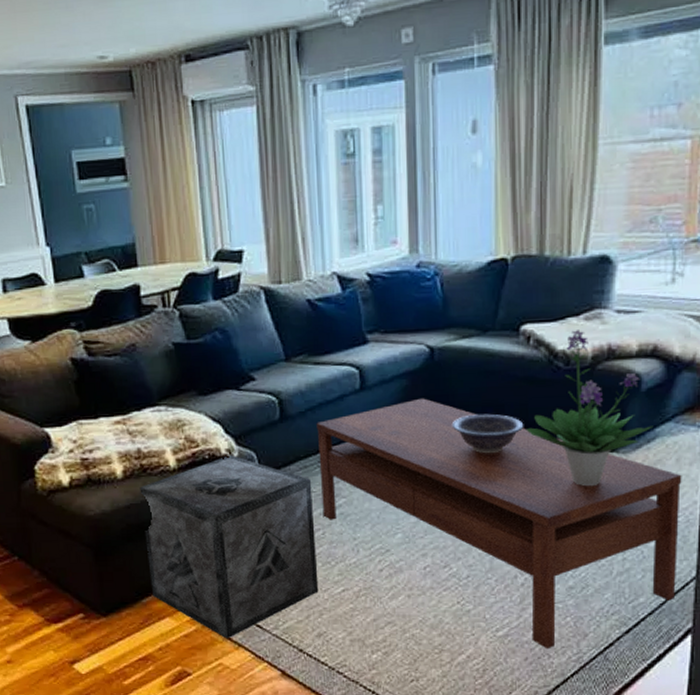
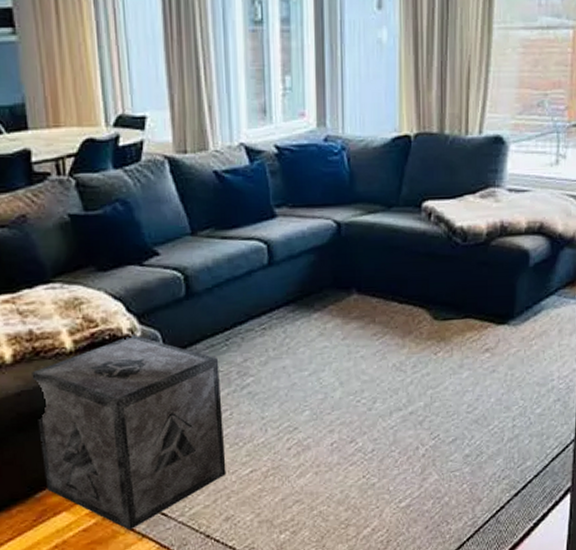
coffee table: present [316,398,682,650] -> none [224,273,564,517]
decorative bowl: present [453,414,524,454] -> none [359,289,425,329]
potted plant: present [526,330,654,487] -> none [427,207,540,358]

